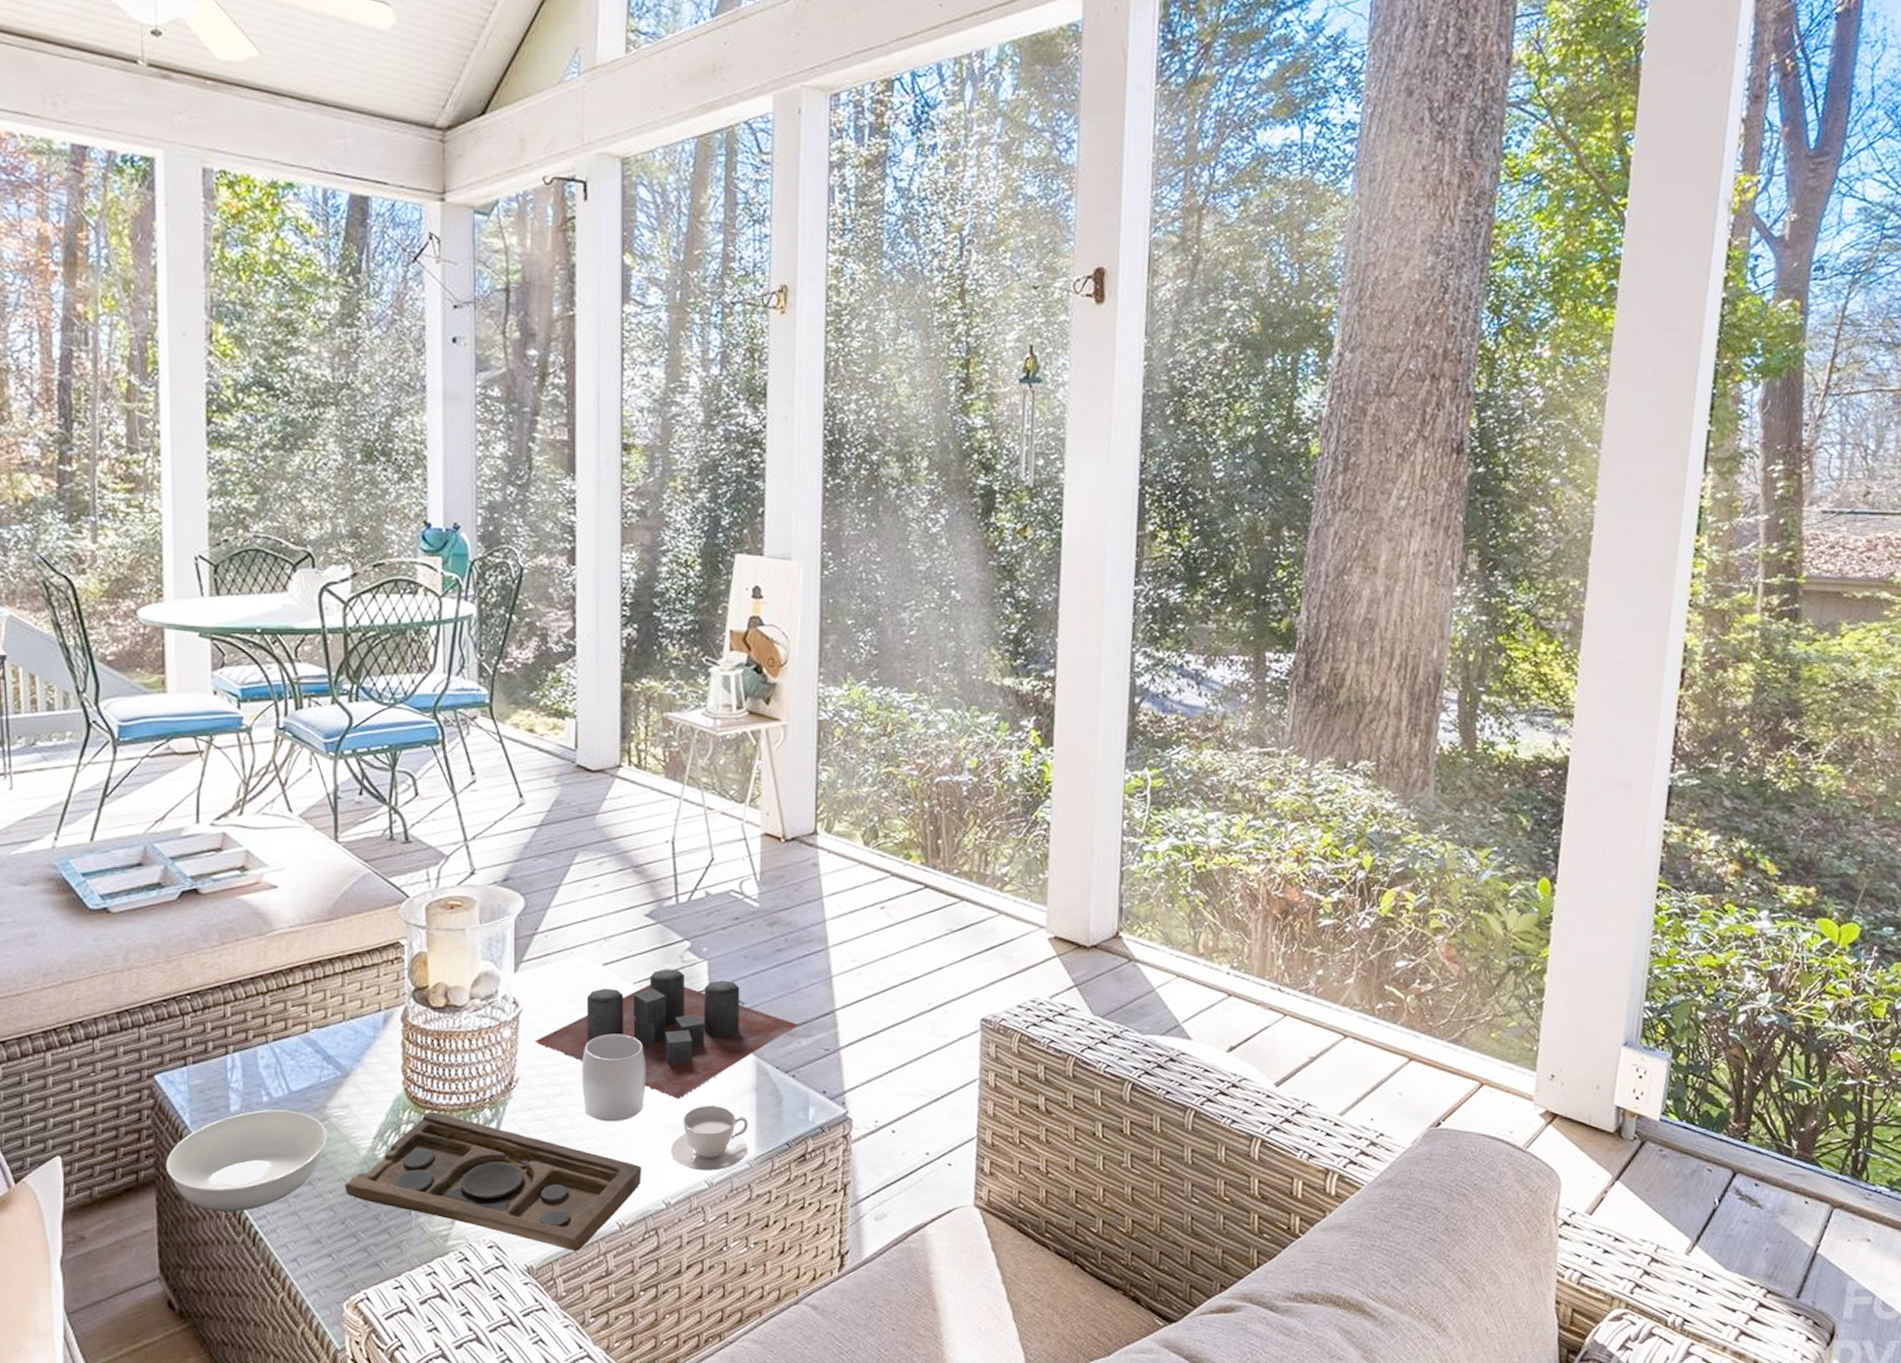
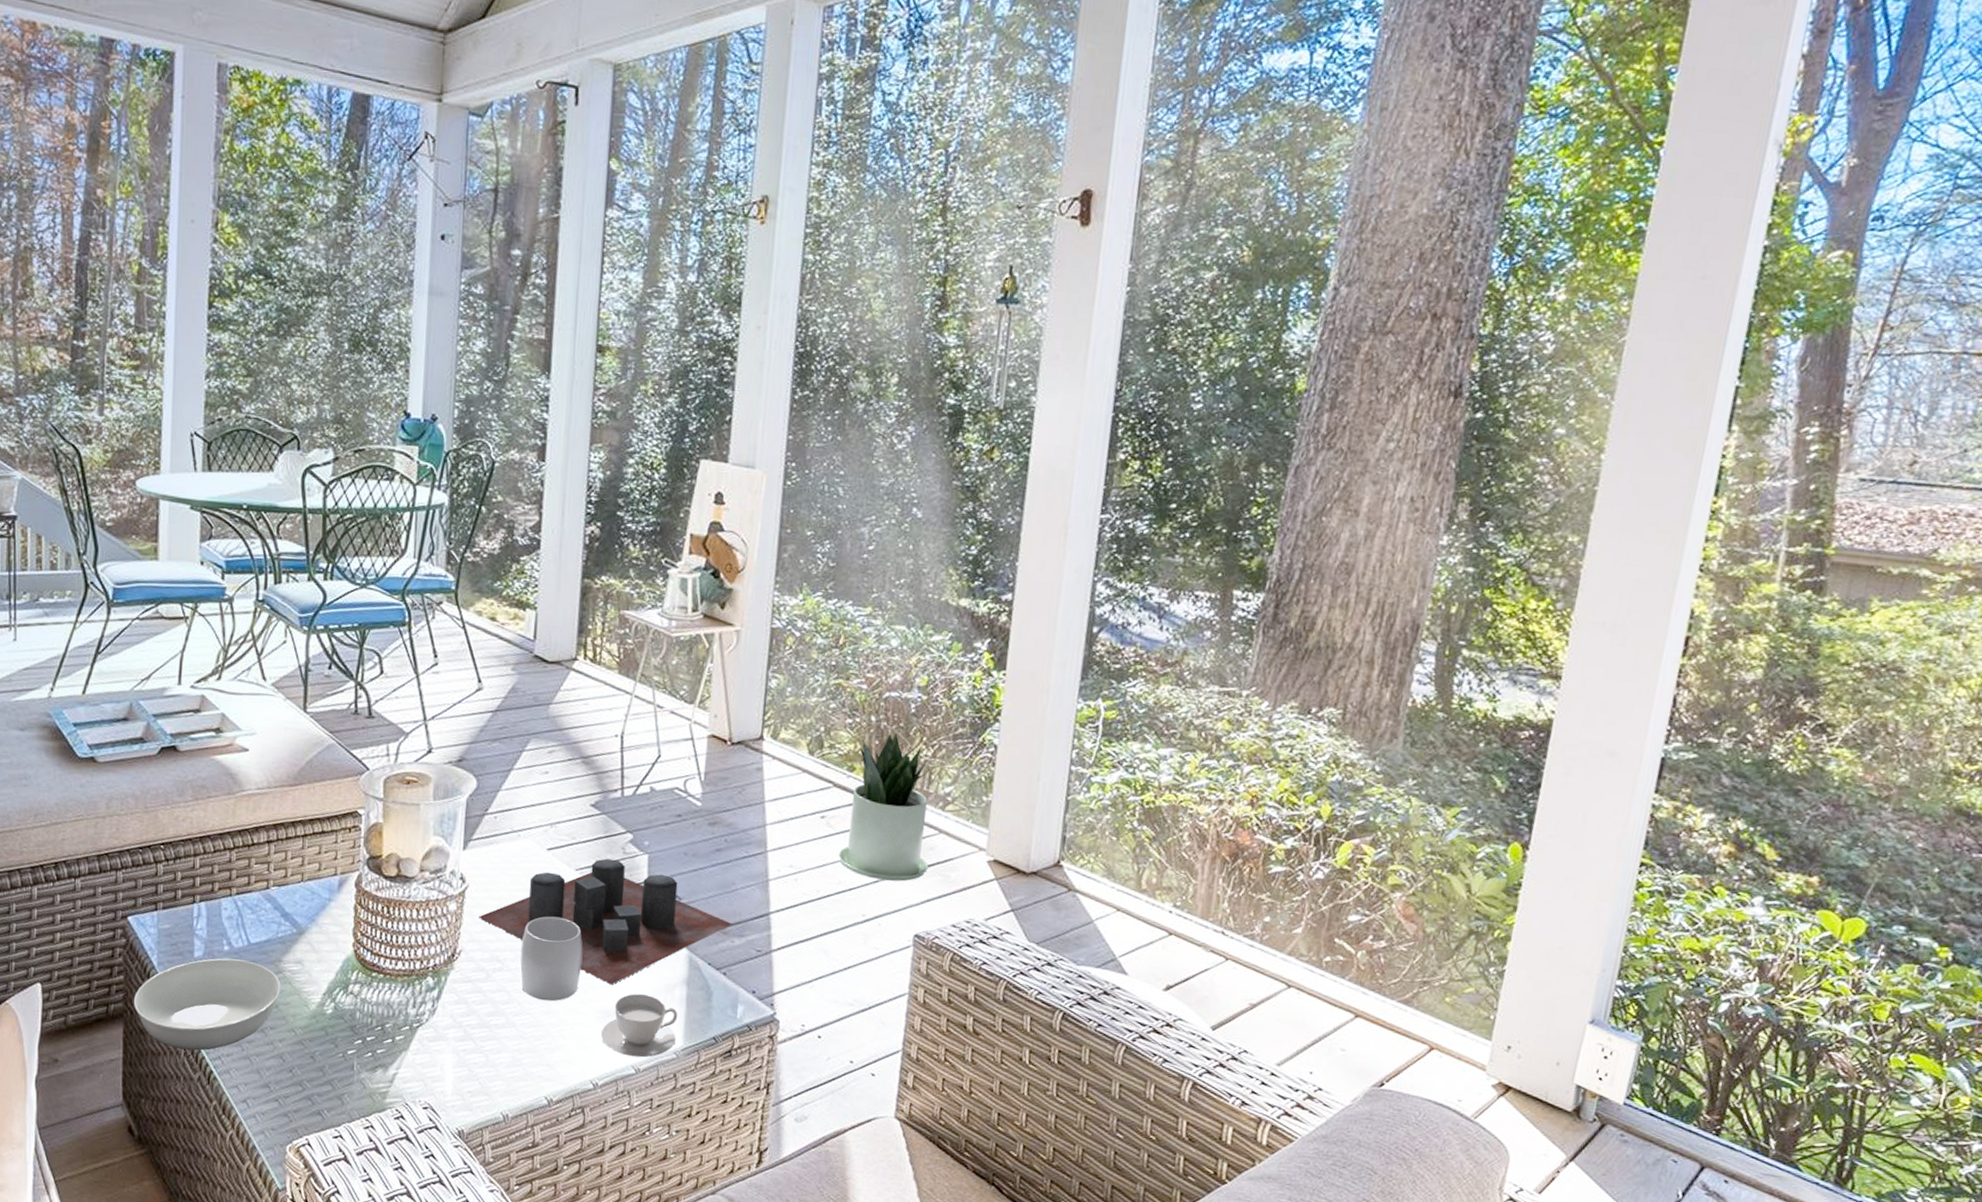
decorative tray: present [345,1111,642,1252] -> none [294,974,573,1121]
planter: none [901,818,991,966] -> present [838,733,931,882]

